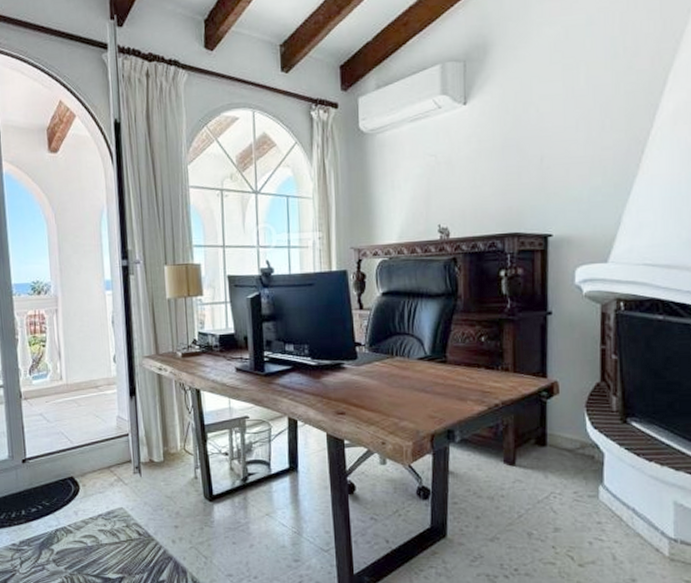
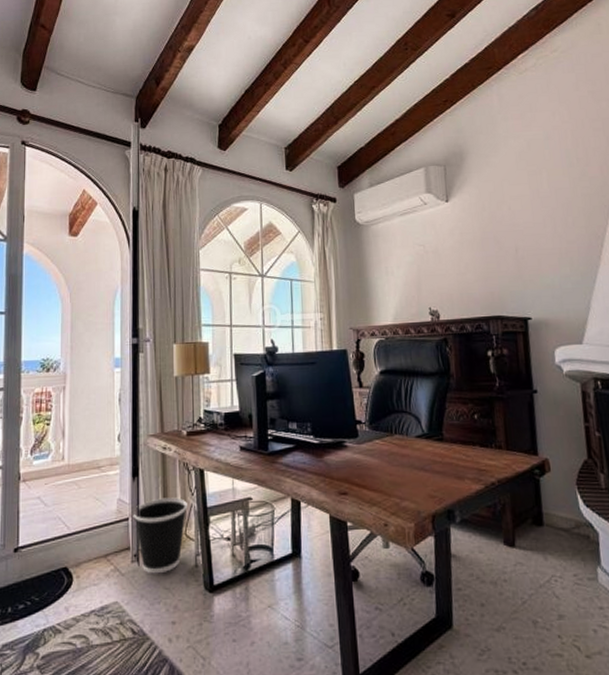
wastebasket: none [132,415,185,484] -> present [133,497,187,574]

